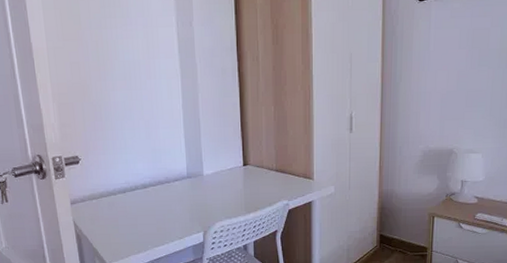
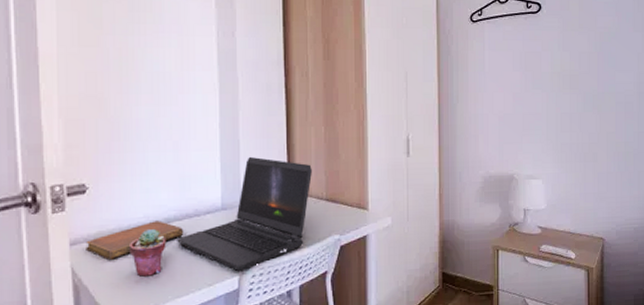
notebook: none [82,186,157,217] -> present [86,220,183,261]
potted succulent: none [116,192,145,230] -> present [130,228,166,277]
laptop computer: none [152,133,263,229] -> present [177,156,312,272]

